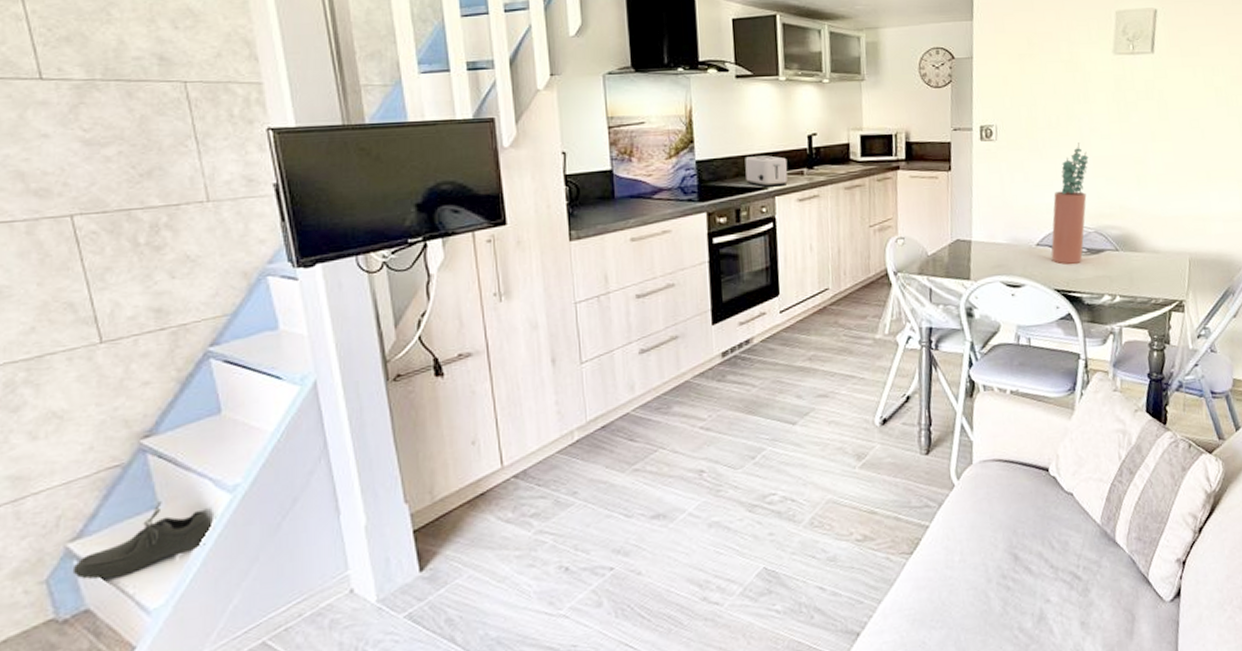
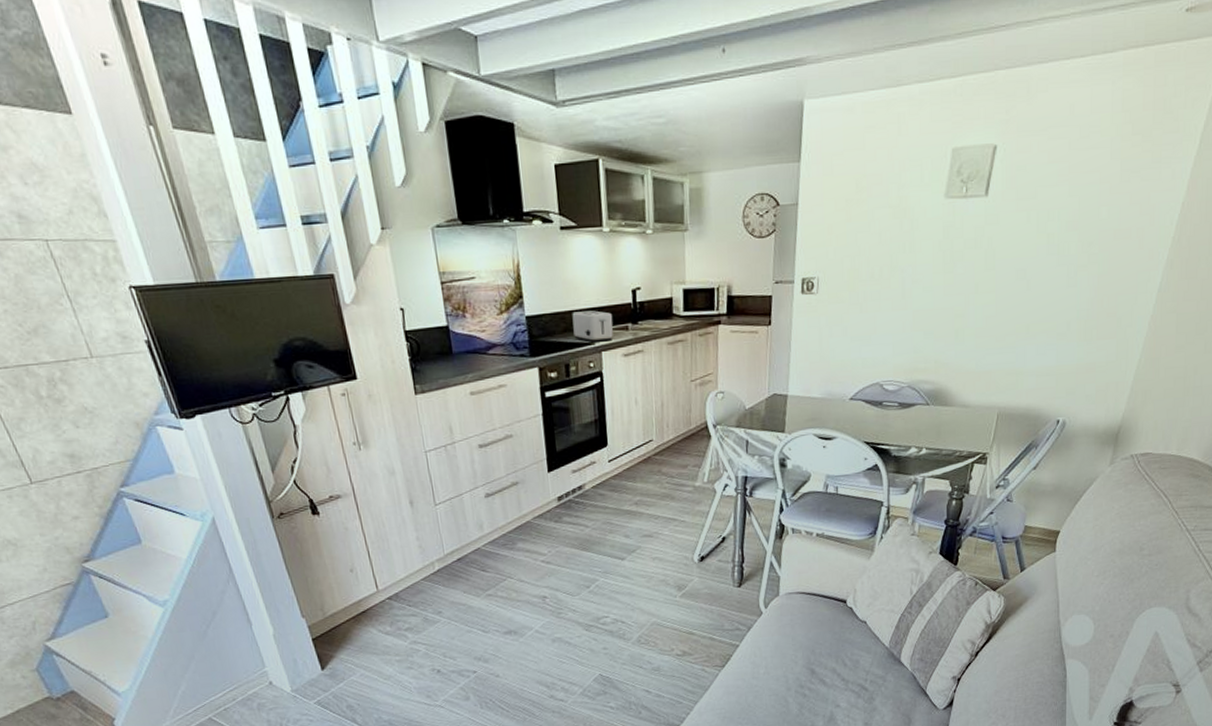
arctic: present [72,501,215,580] -> none [54,612,156,670]
vase: present [1051,143,1089,264] -> none [863,295,909,418]

